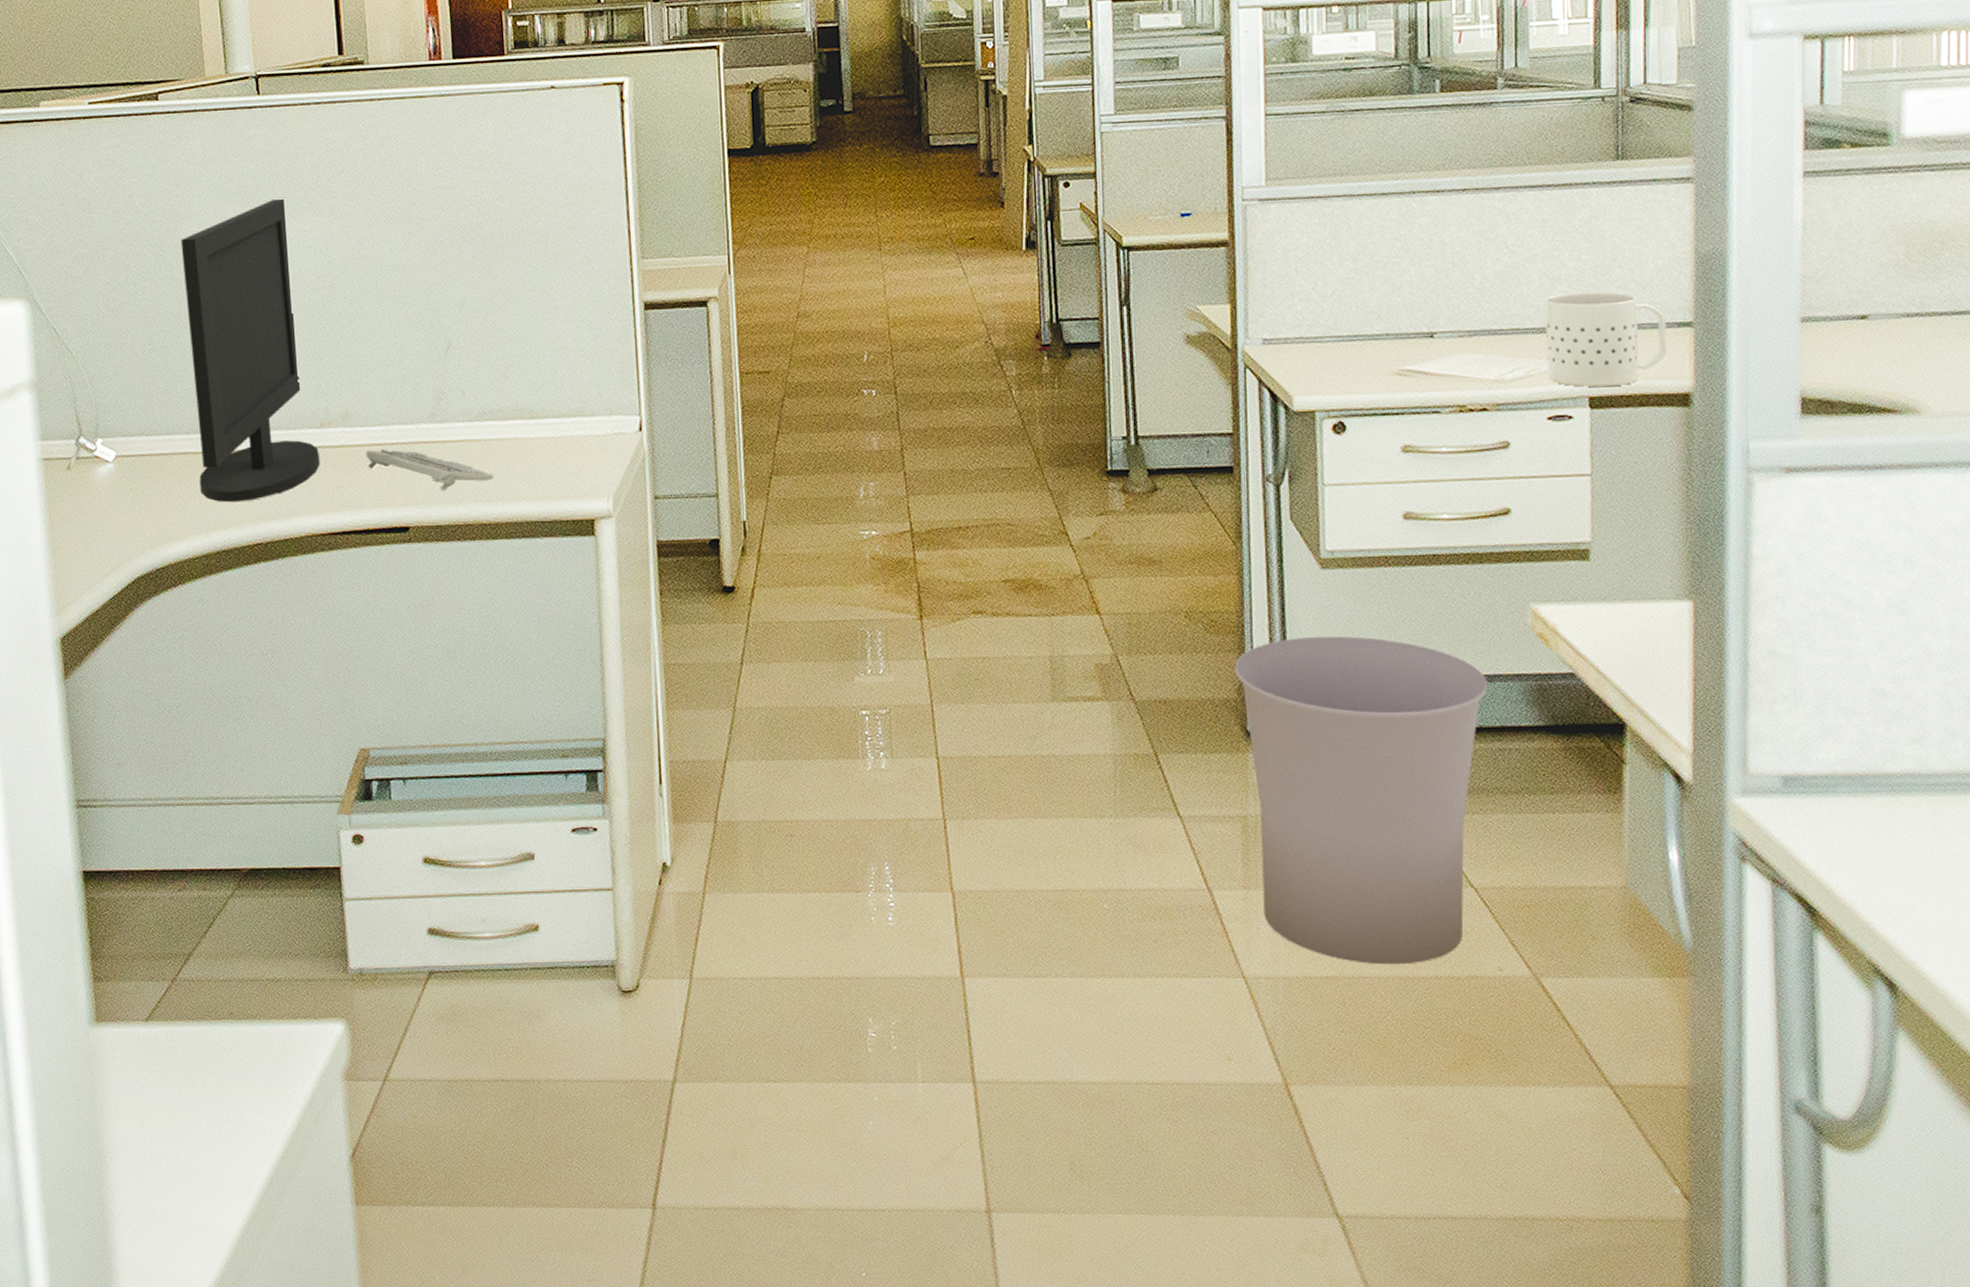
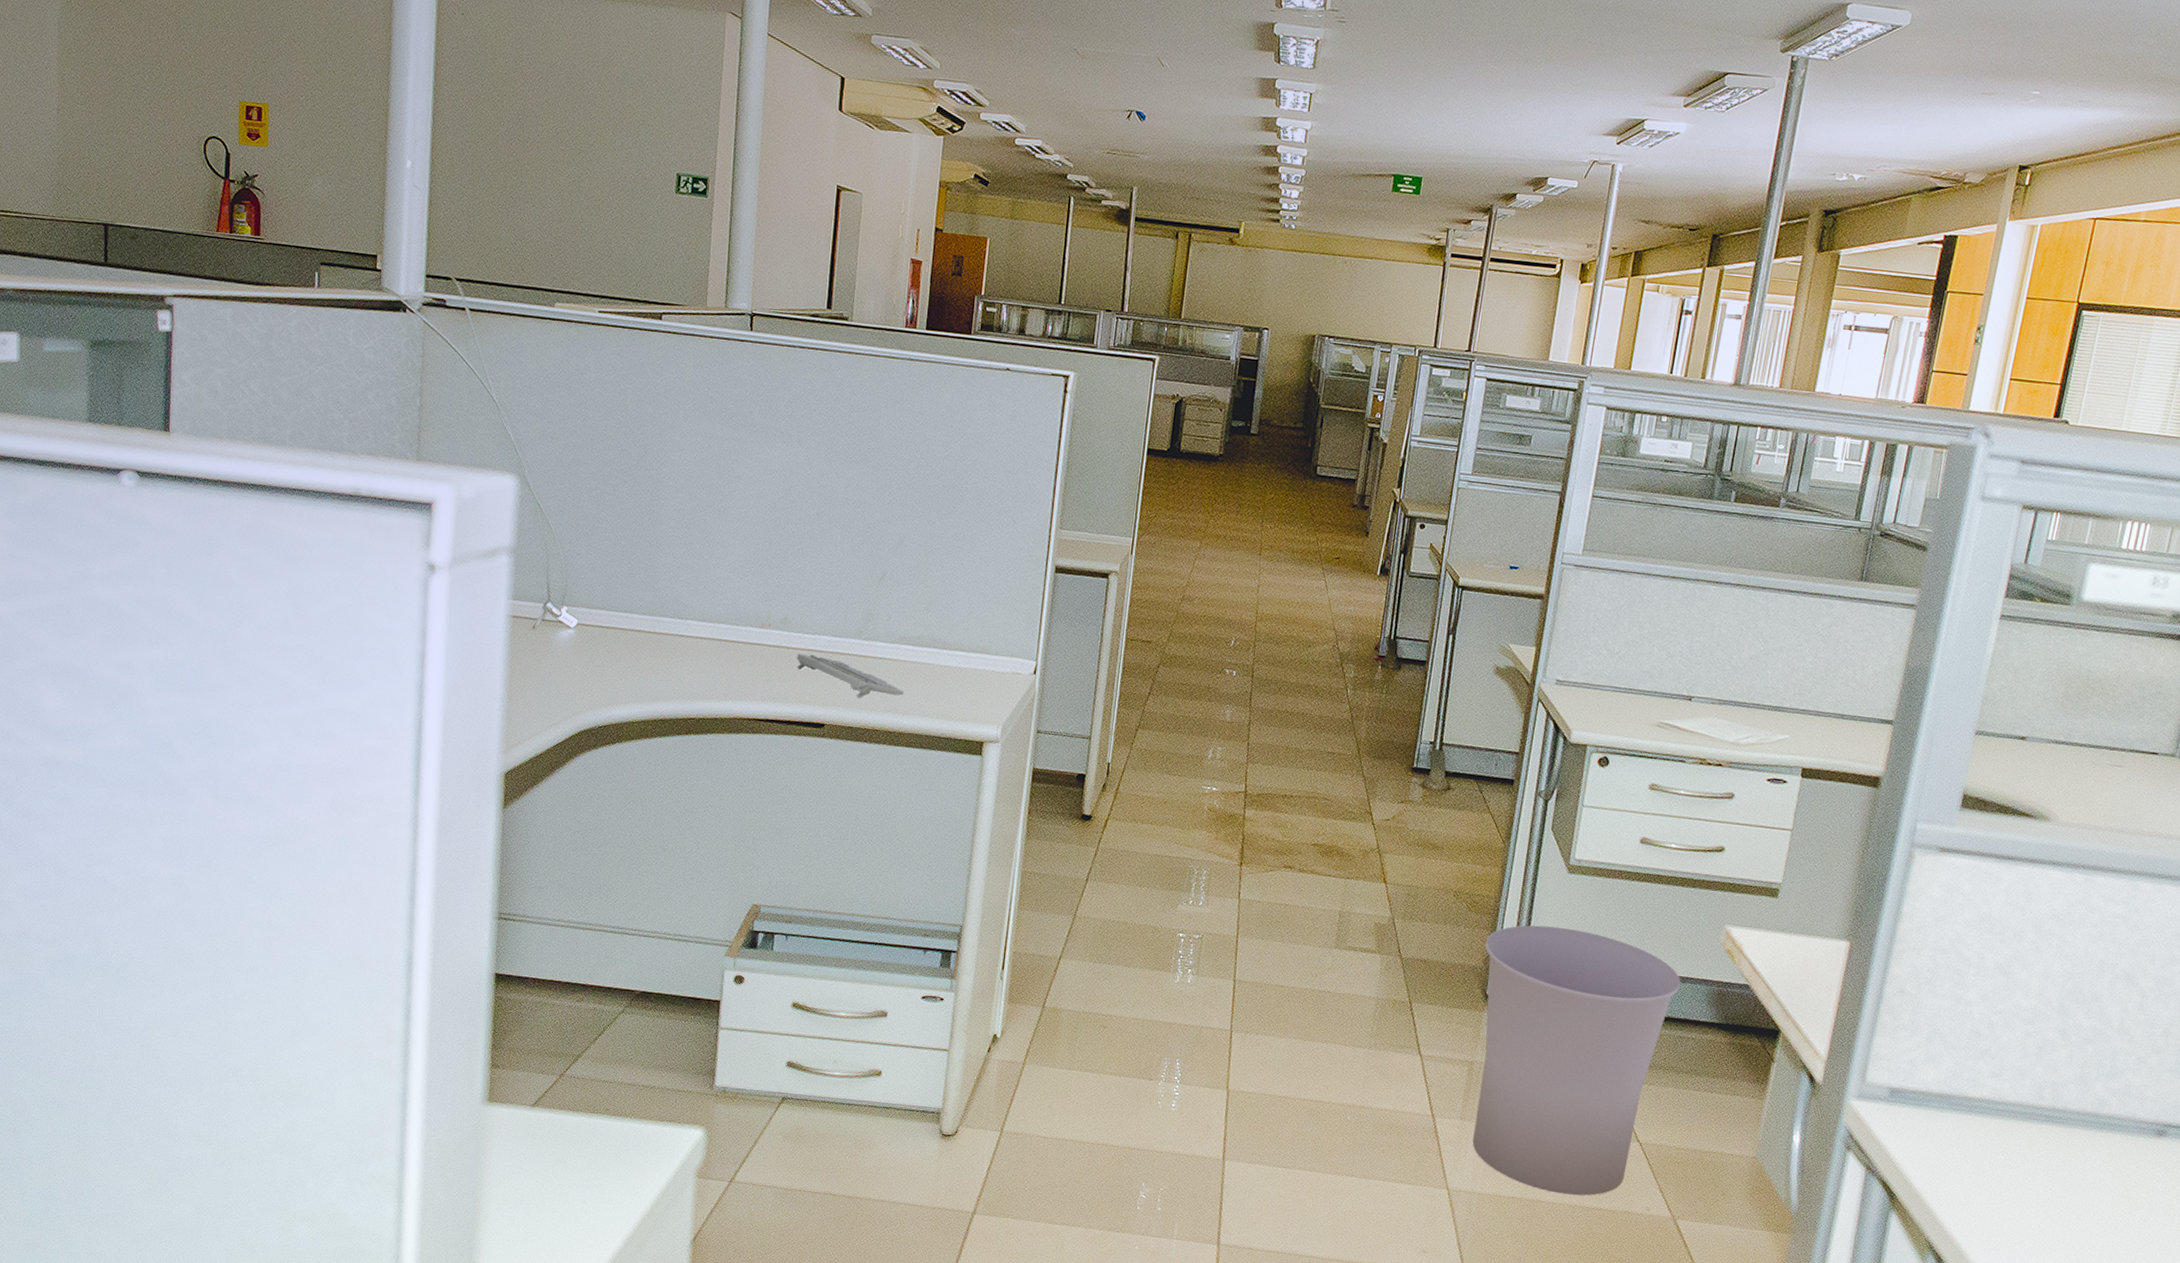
monitor: present [180,196,320,503] -> none [647,424,762,681]
mug: present [1544,291,1667,387] -> none [1773,681,1874,763]

